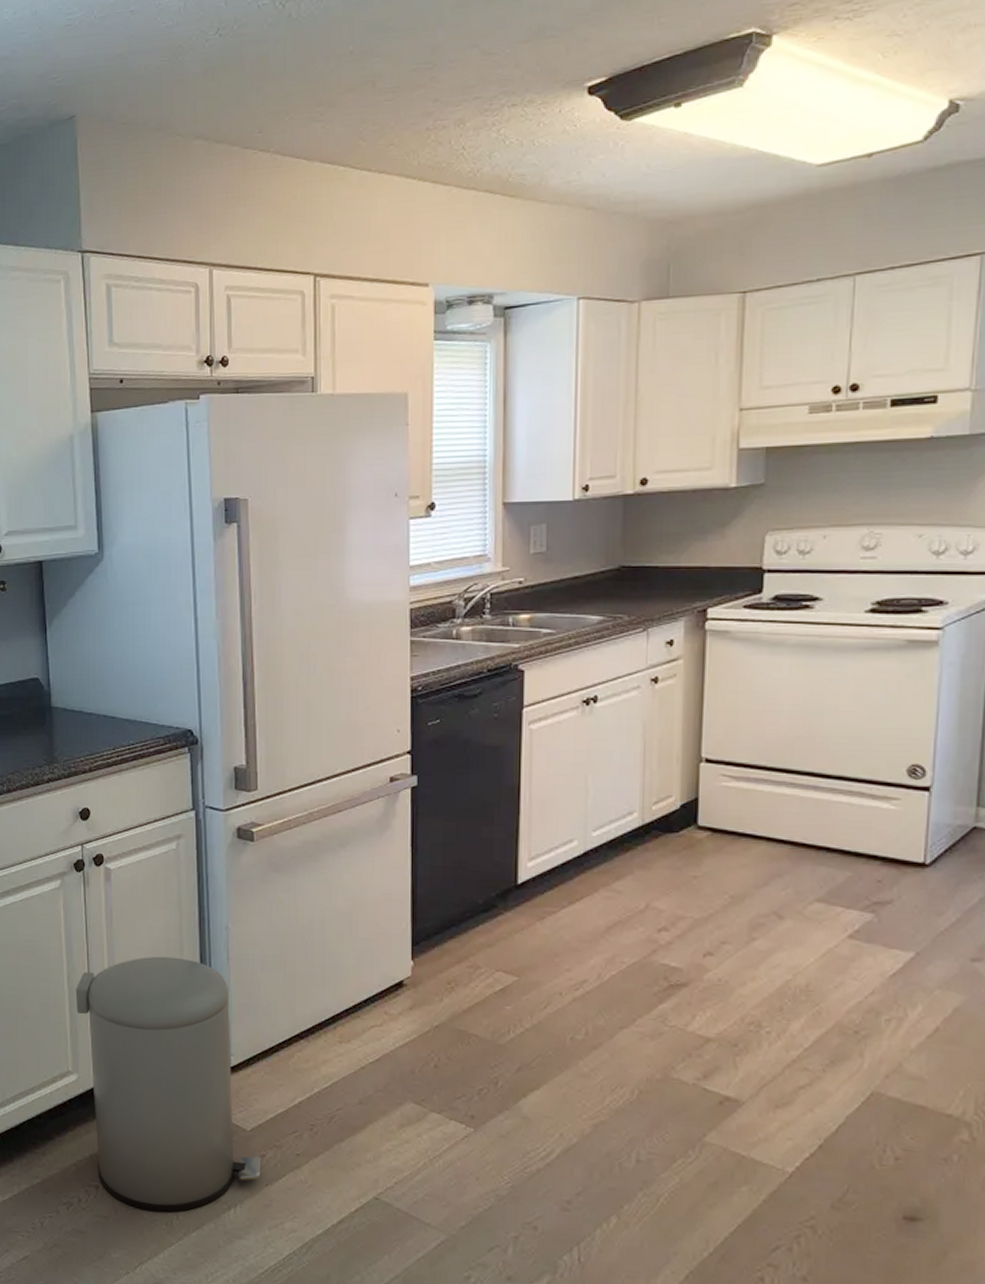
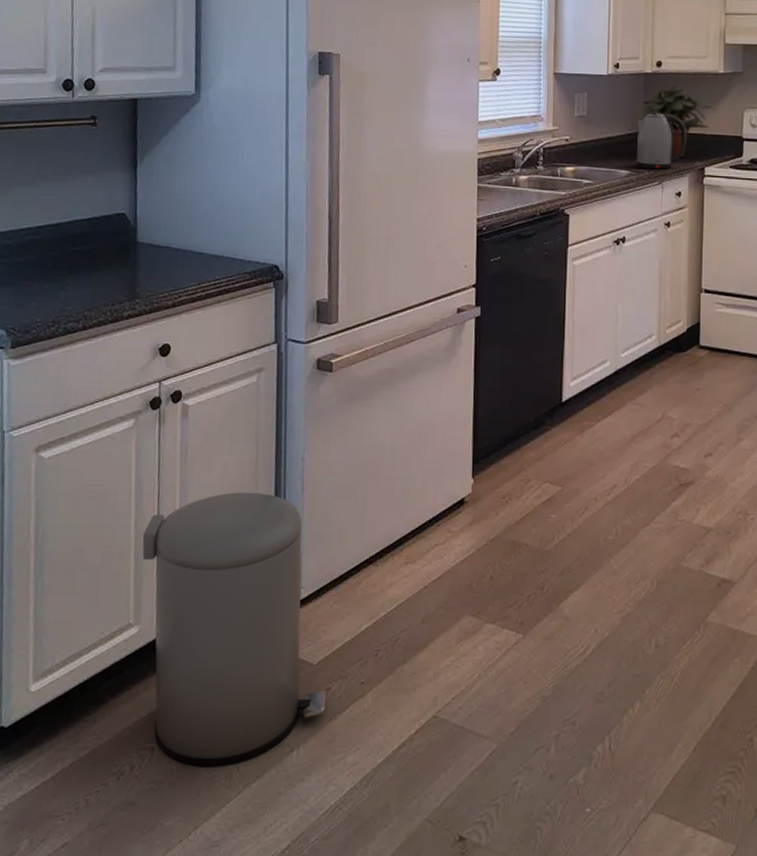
kettle: none [612,542,681,613] -> present [636,112,686,170]
potted plant: none [620,507,719,597] -> present [642,85,712,157]

